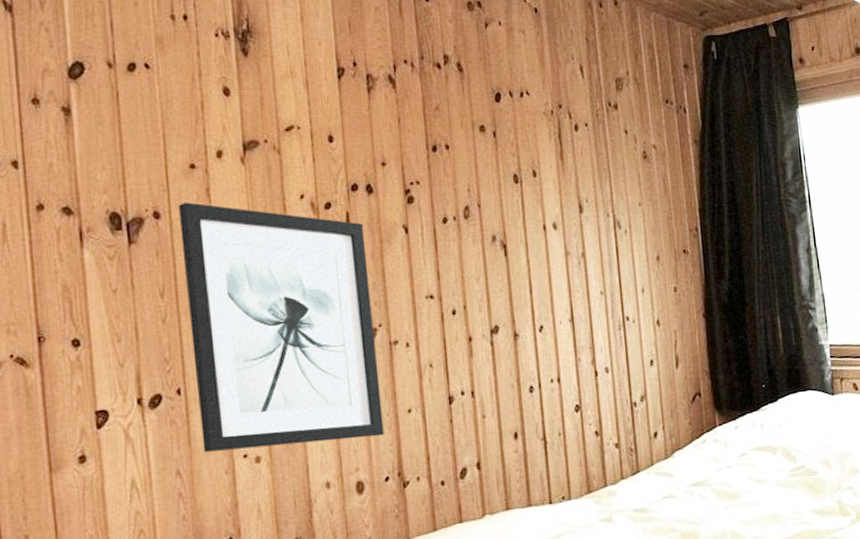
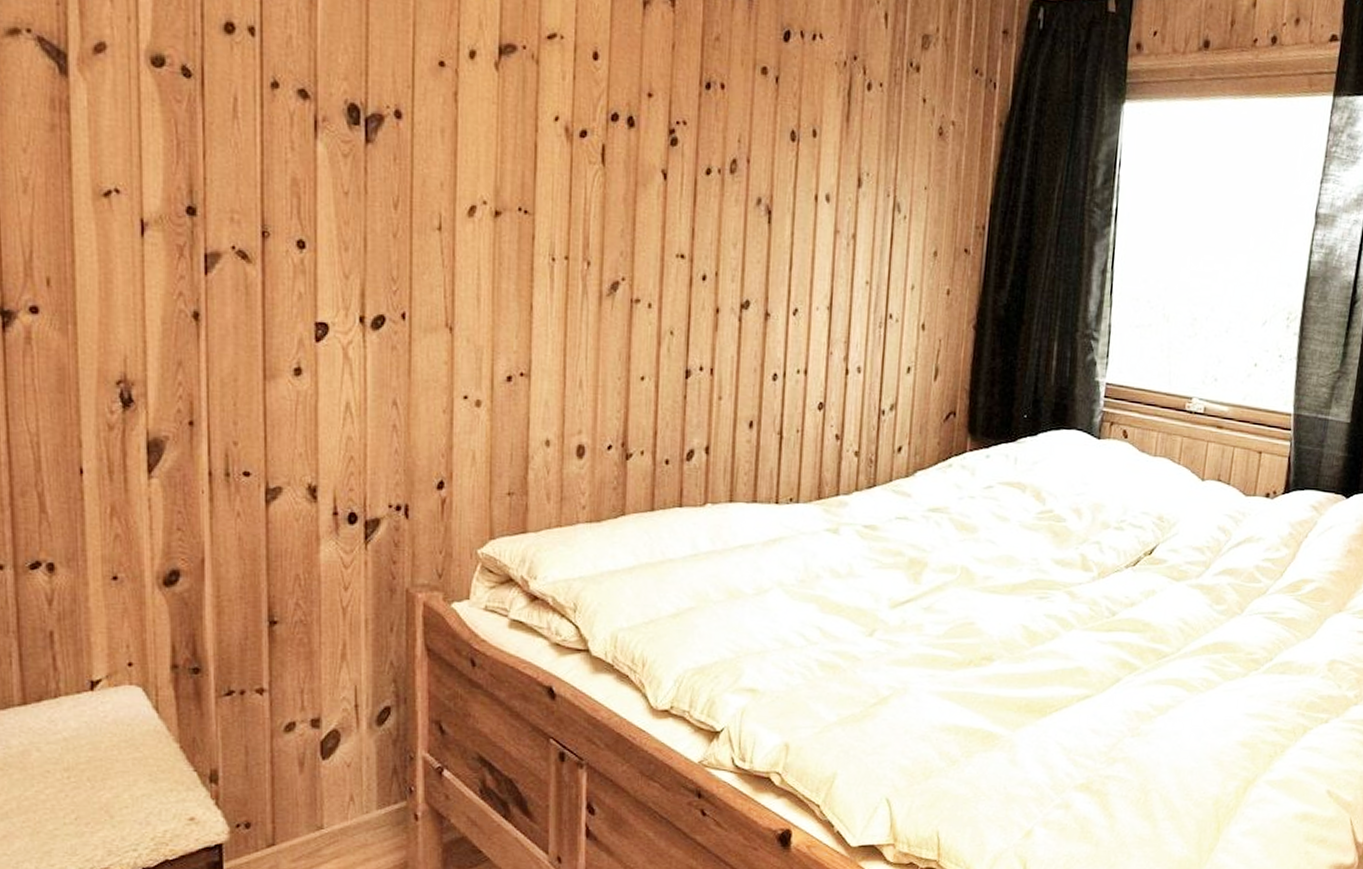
wall art: present [178,202,384,452] -> none [421,104,619,401]

